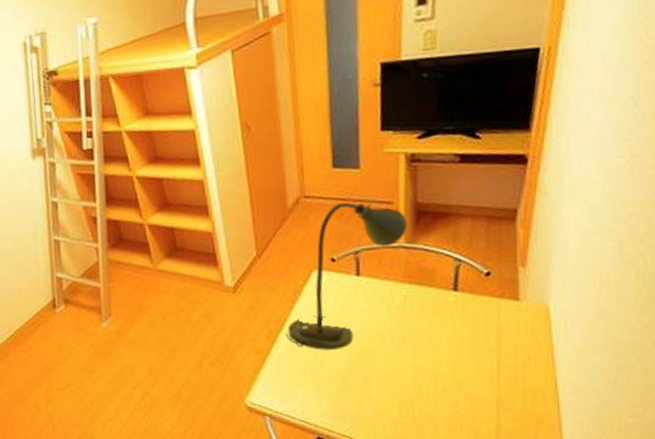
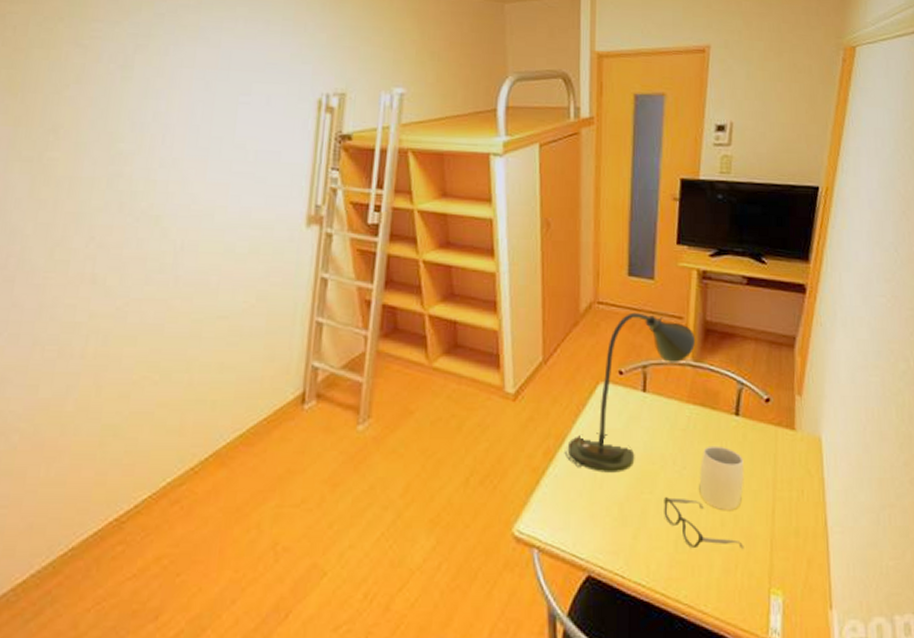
eyeglasses: none [385,368,469,413] -> present [664,496,744,549]
mug: none [419,320,467,379] -> present [699,445,744,511]

